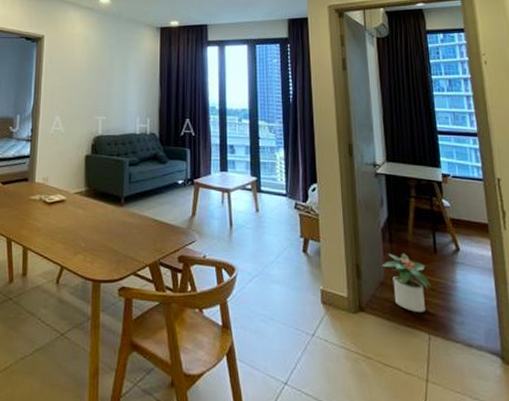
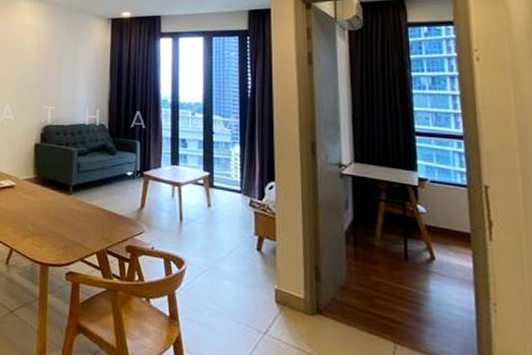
potted plant: present [382,253,431,312] -> none [344,258,399,320]

